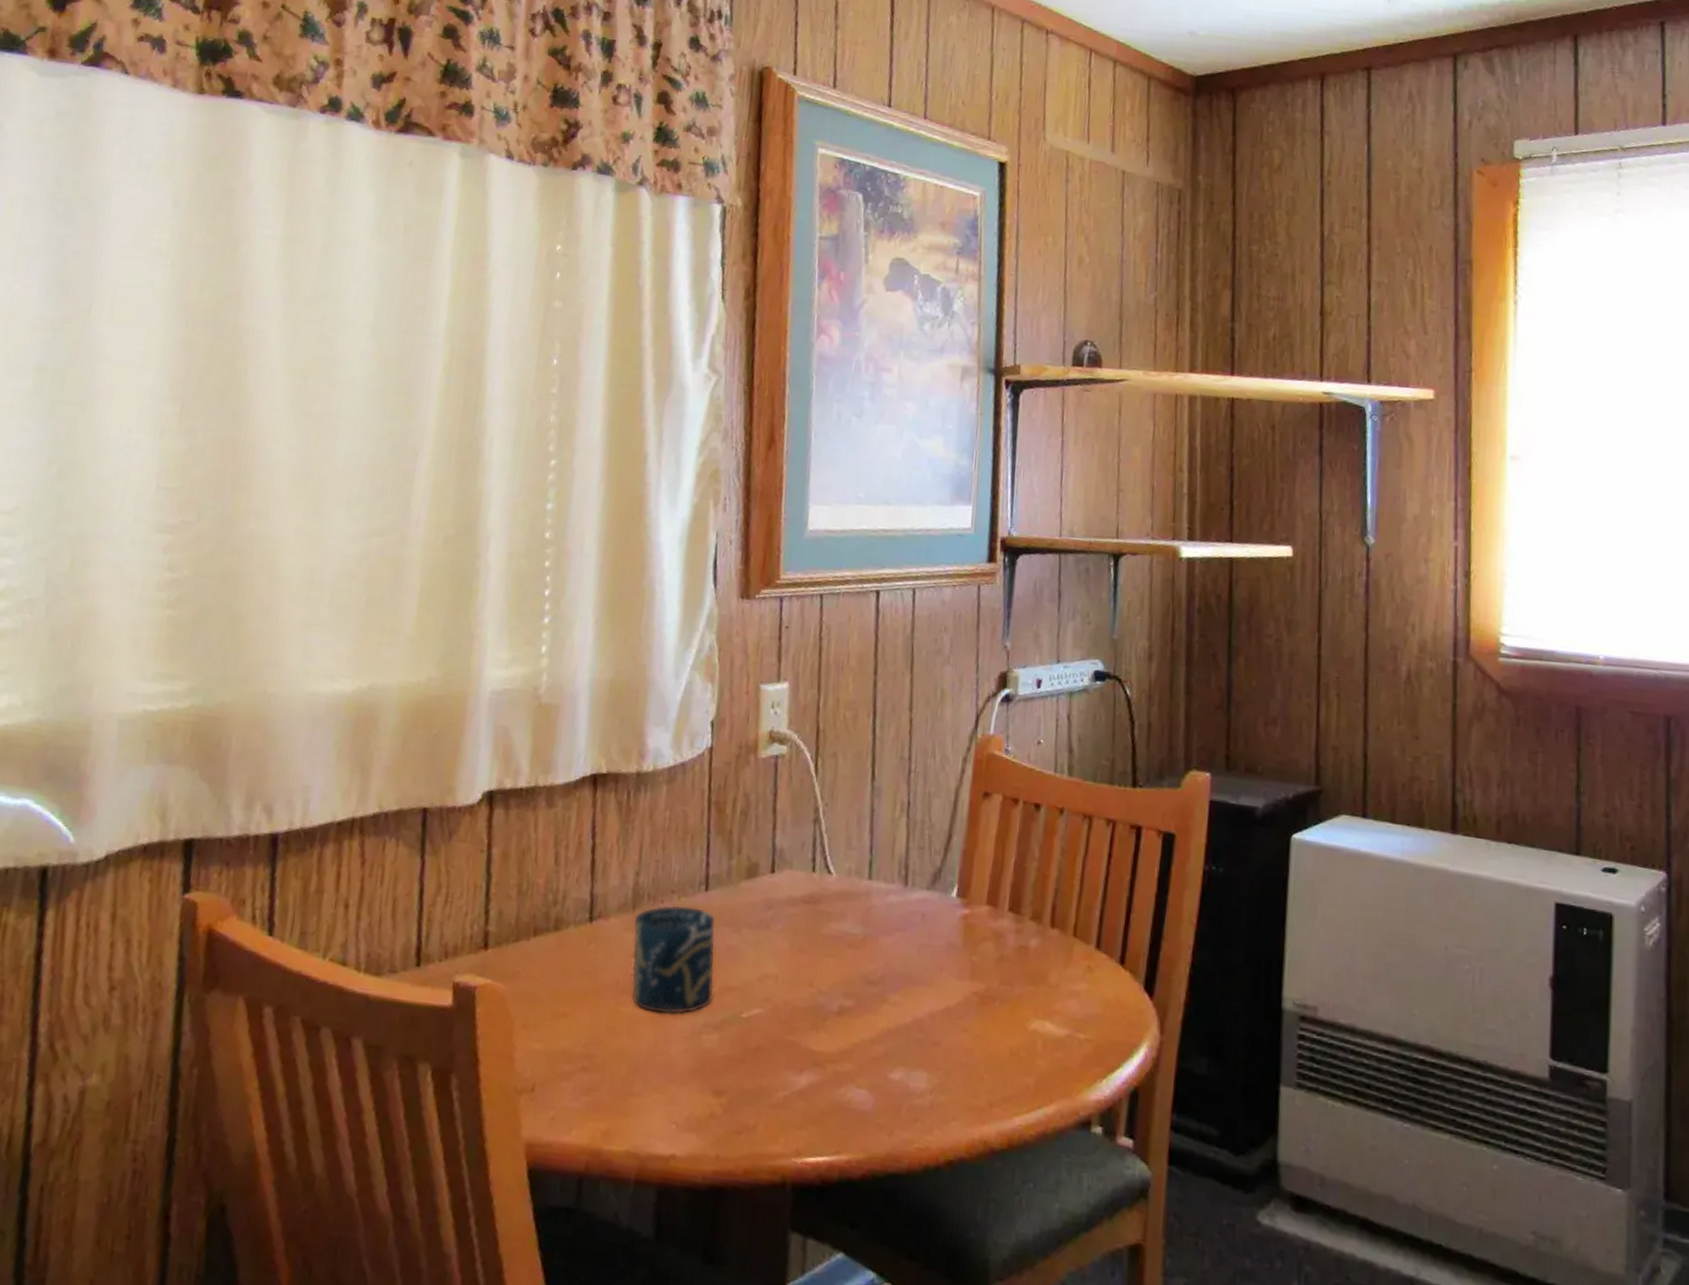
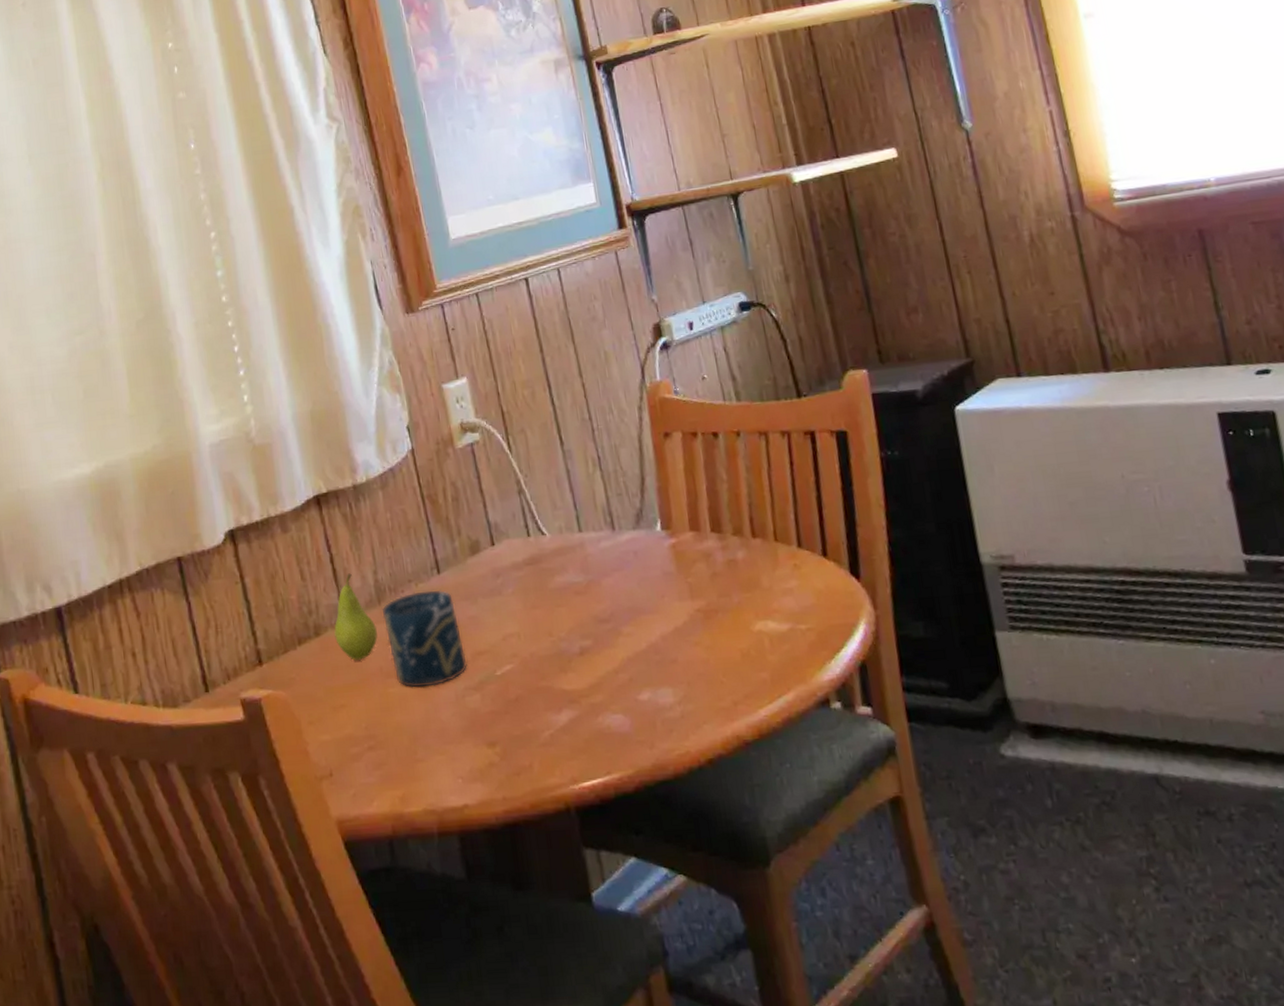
fruit: none [575,868,624,968] -> present [333,573,378,661]

